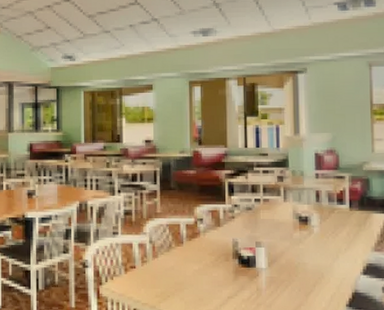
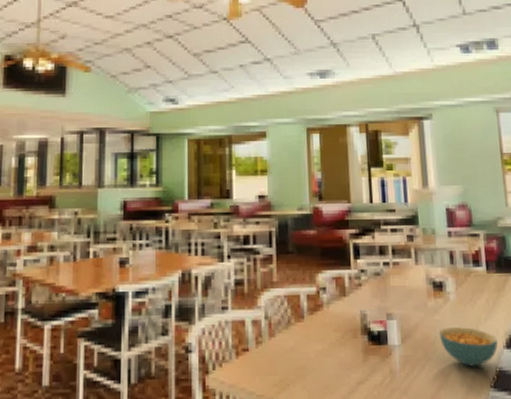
cereal bowl: none [302,255,355,288] -> present [439,327,498,367]

